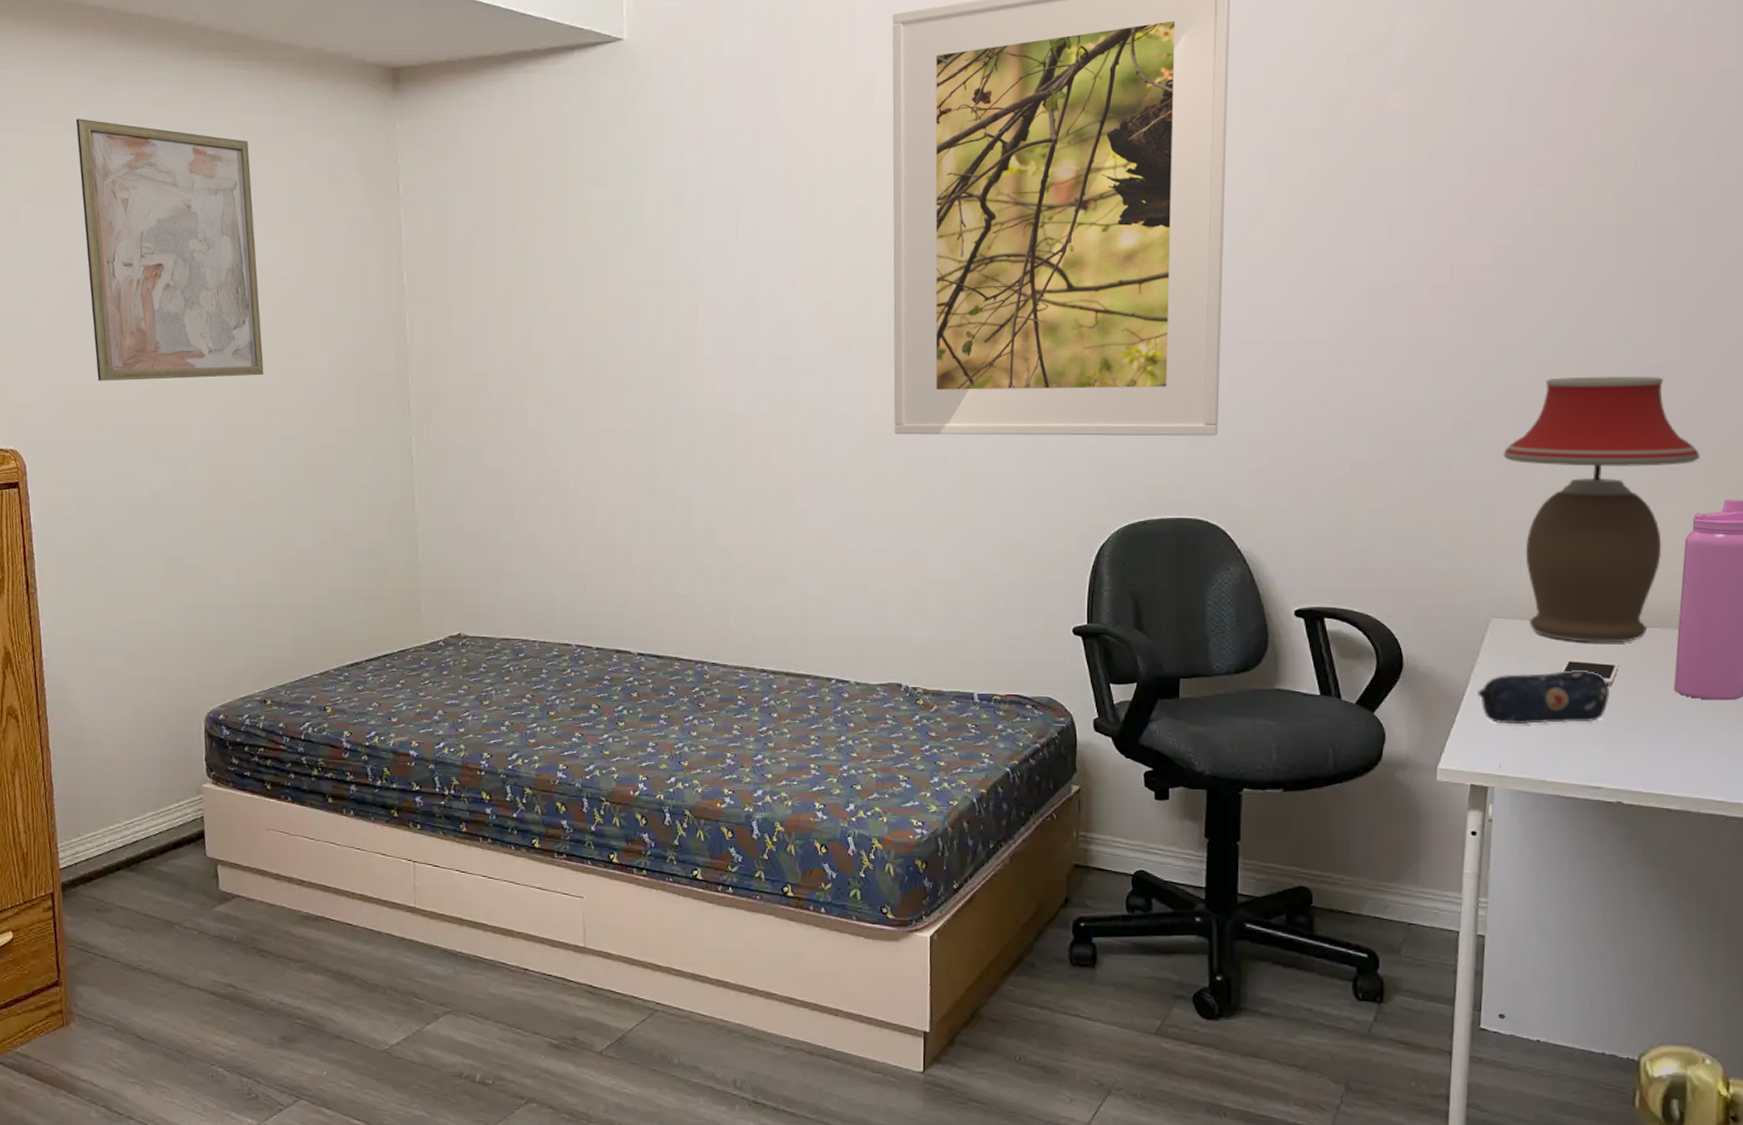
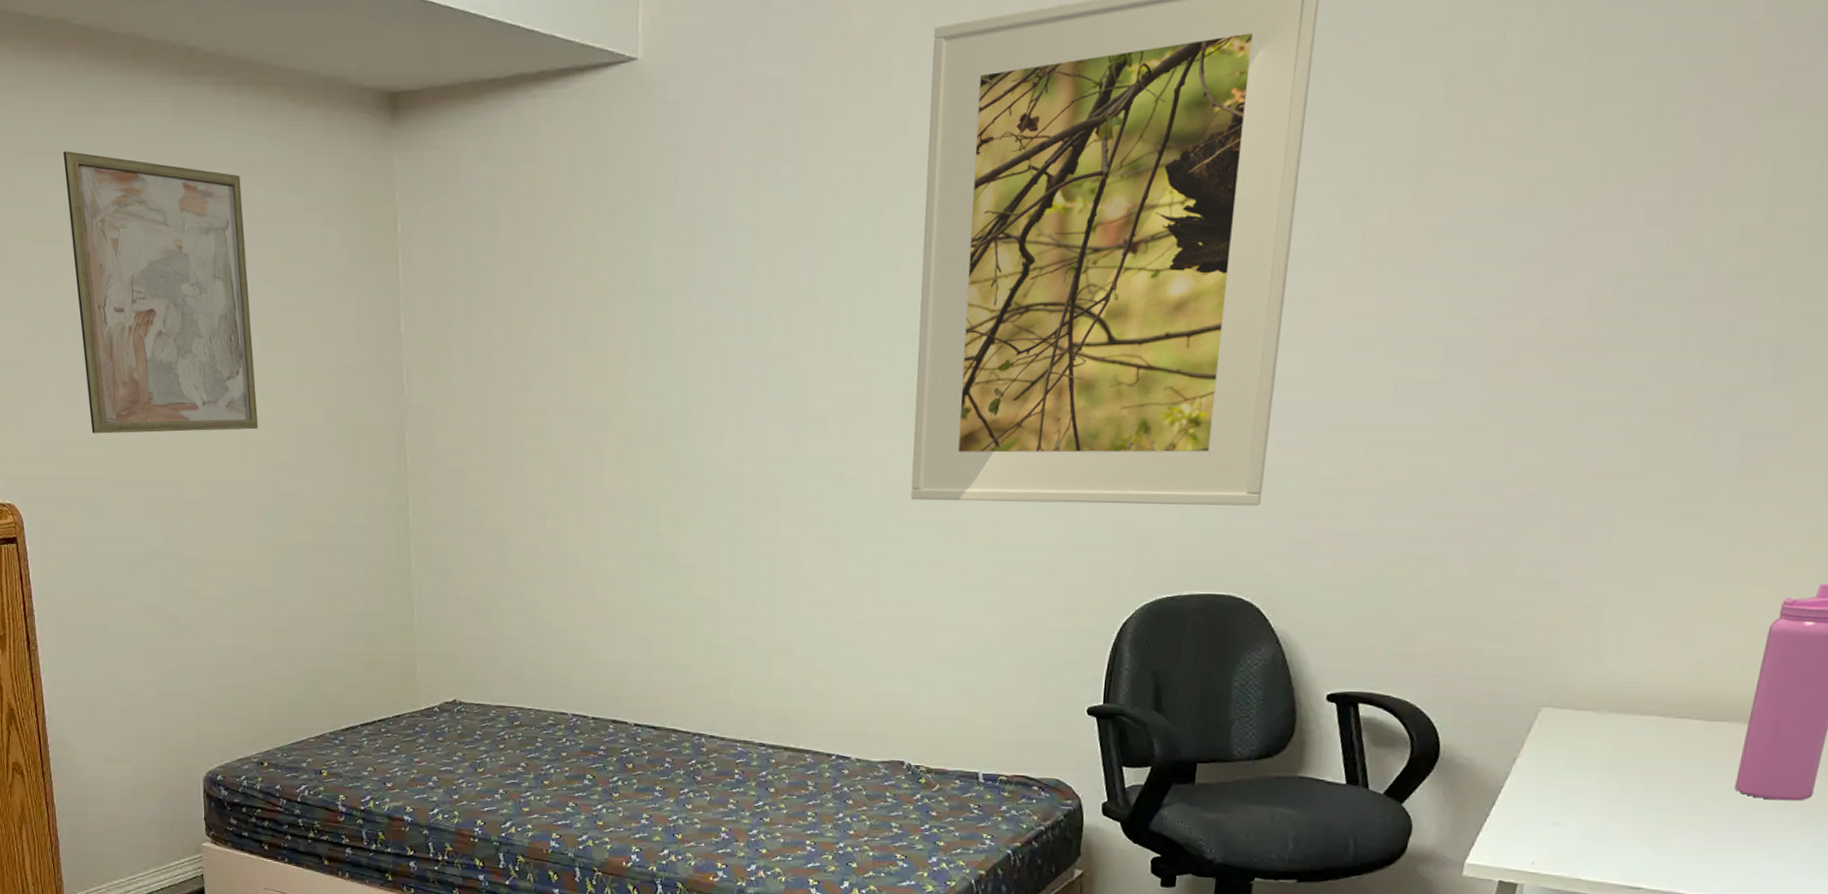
pencil case: present [1477,670,1609,725] -> none [1517,765,1663,821]
table lamp: present [1503,375,1700,643] -> none [1575,444,1799,737]
cell phone: present [1560,659,1619,685] -> none [1610,753,1677,782]

